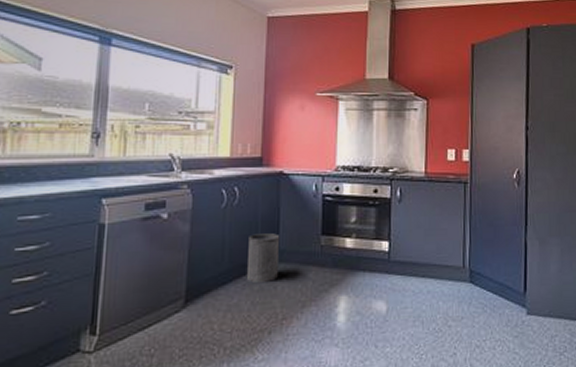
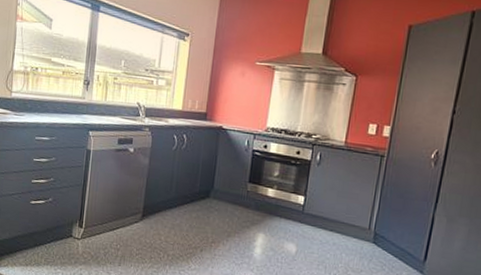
trash can: present [246,233,280,282] -> none [187,173,216,213]

